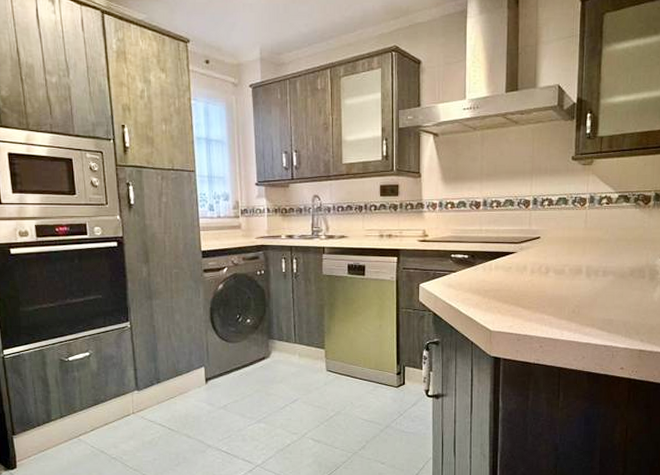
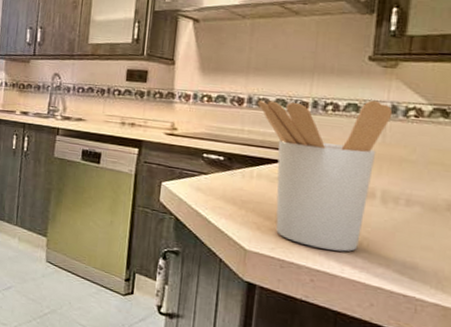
utensil holder: none [491,193,591,320] -> present [257,100,393,252]

